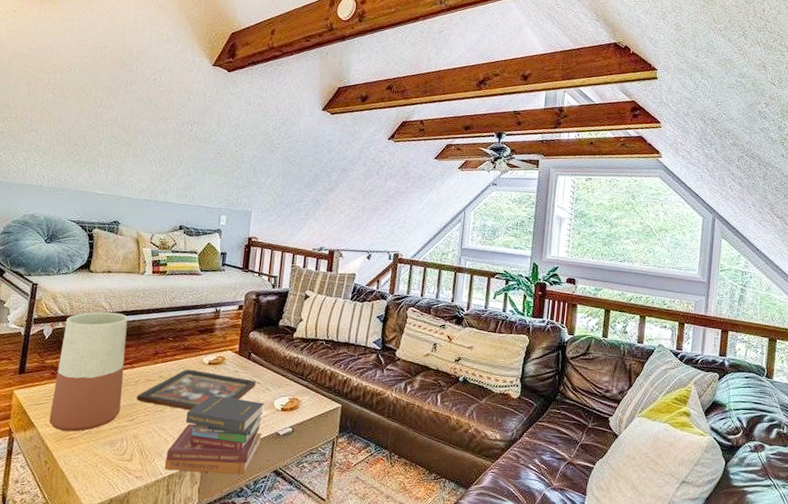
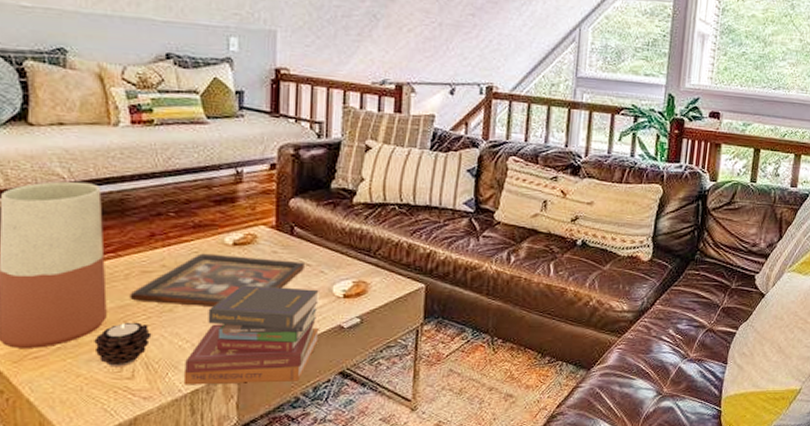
candle: none [109,417,147,451] -> present [94,322,152,367]

